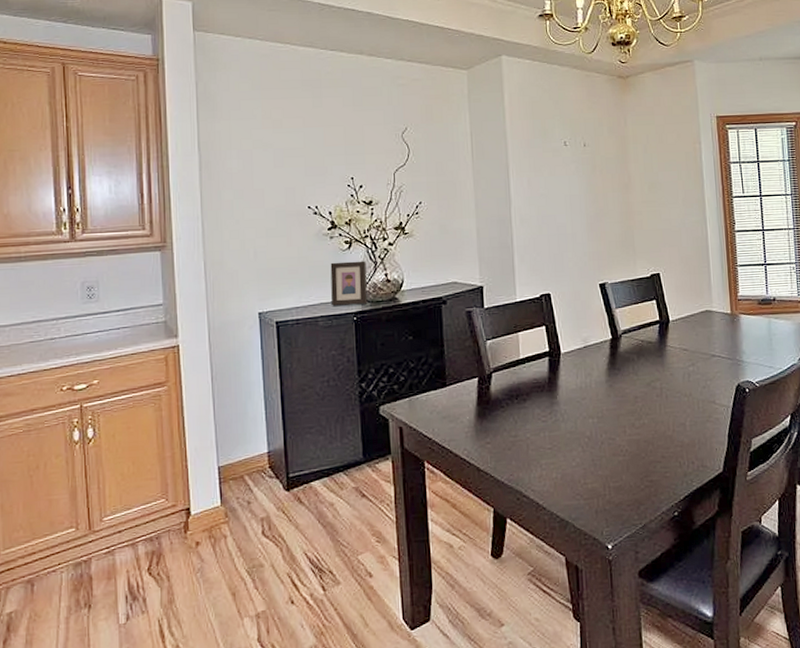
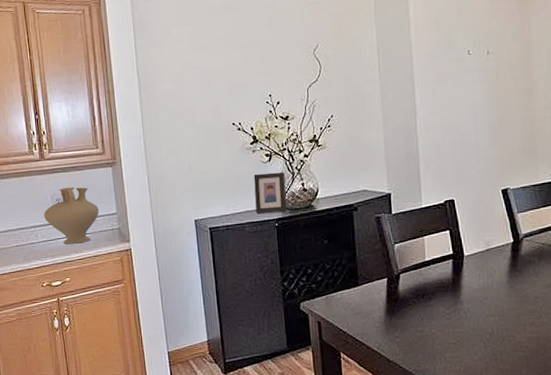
ceramic jug: none [70,273,141,340] -> present [44,187,99,244]

